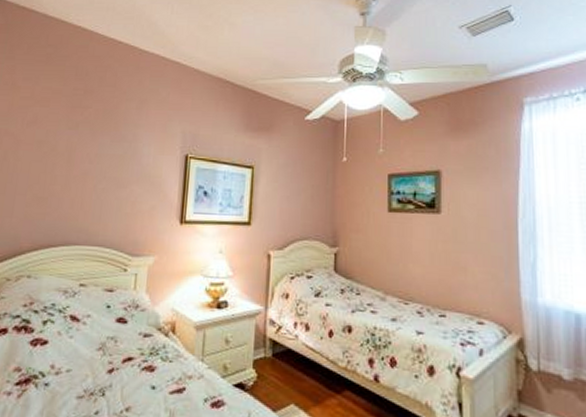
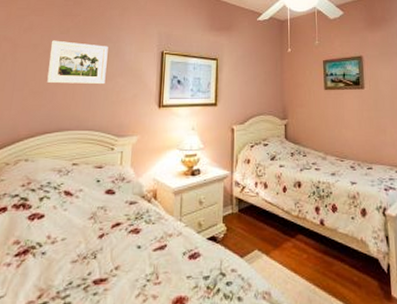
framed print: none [51,137,123,193] -> present [46,40,108,85]

